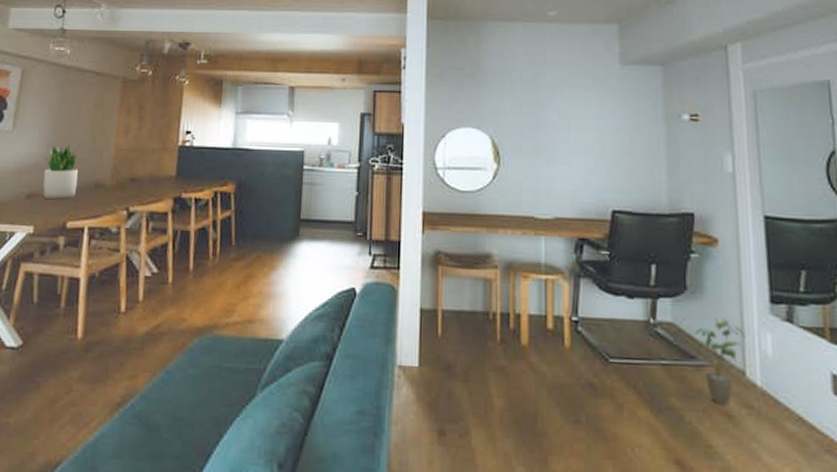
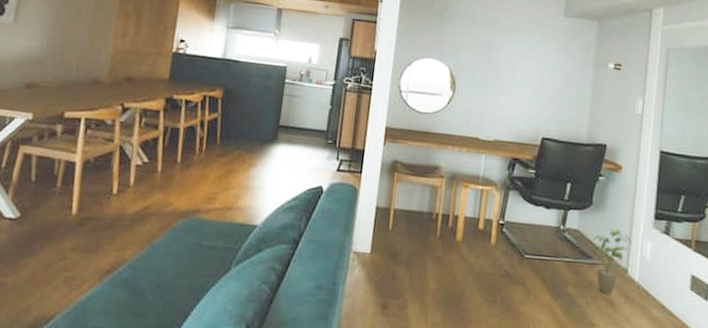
planter: present [43,144,79,200] -> none [42,41,79,92]

